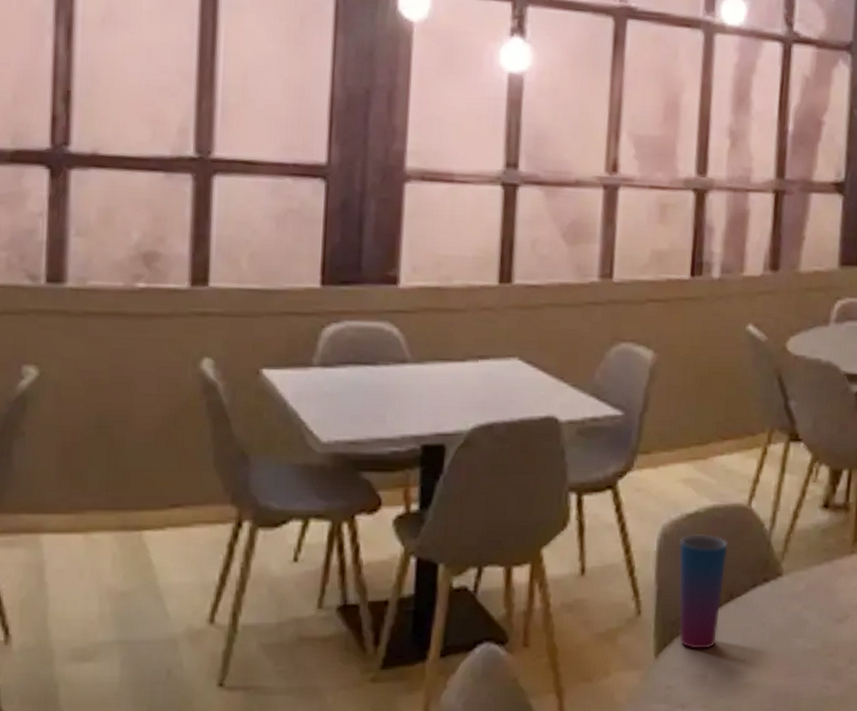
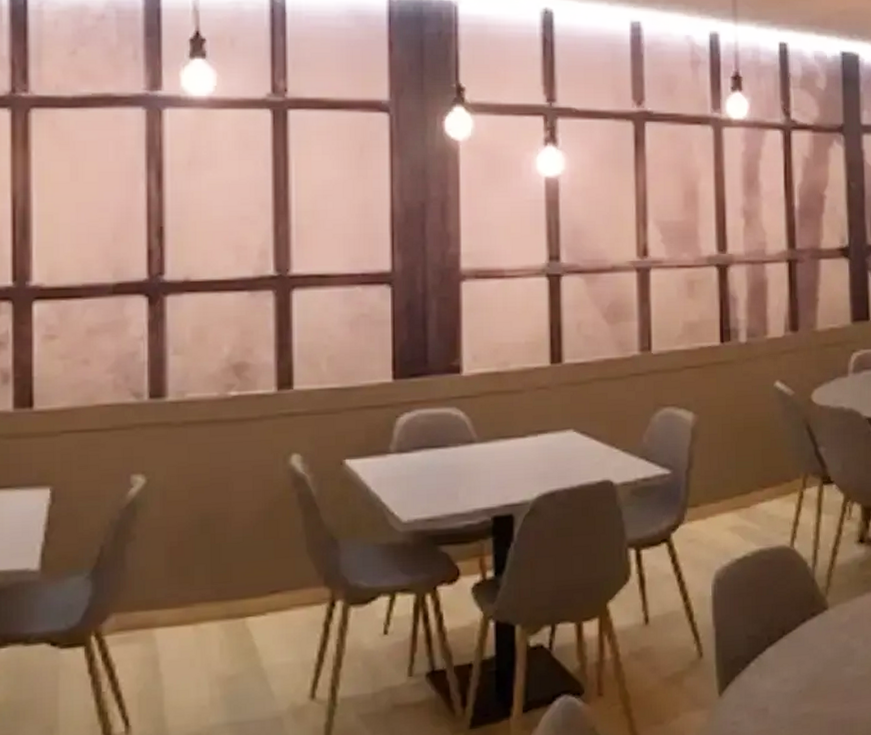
cup: present [679,534,728,649] -> none [731,576,777,685]

